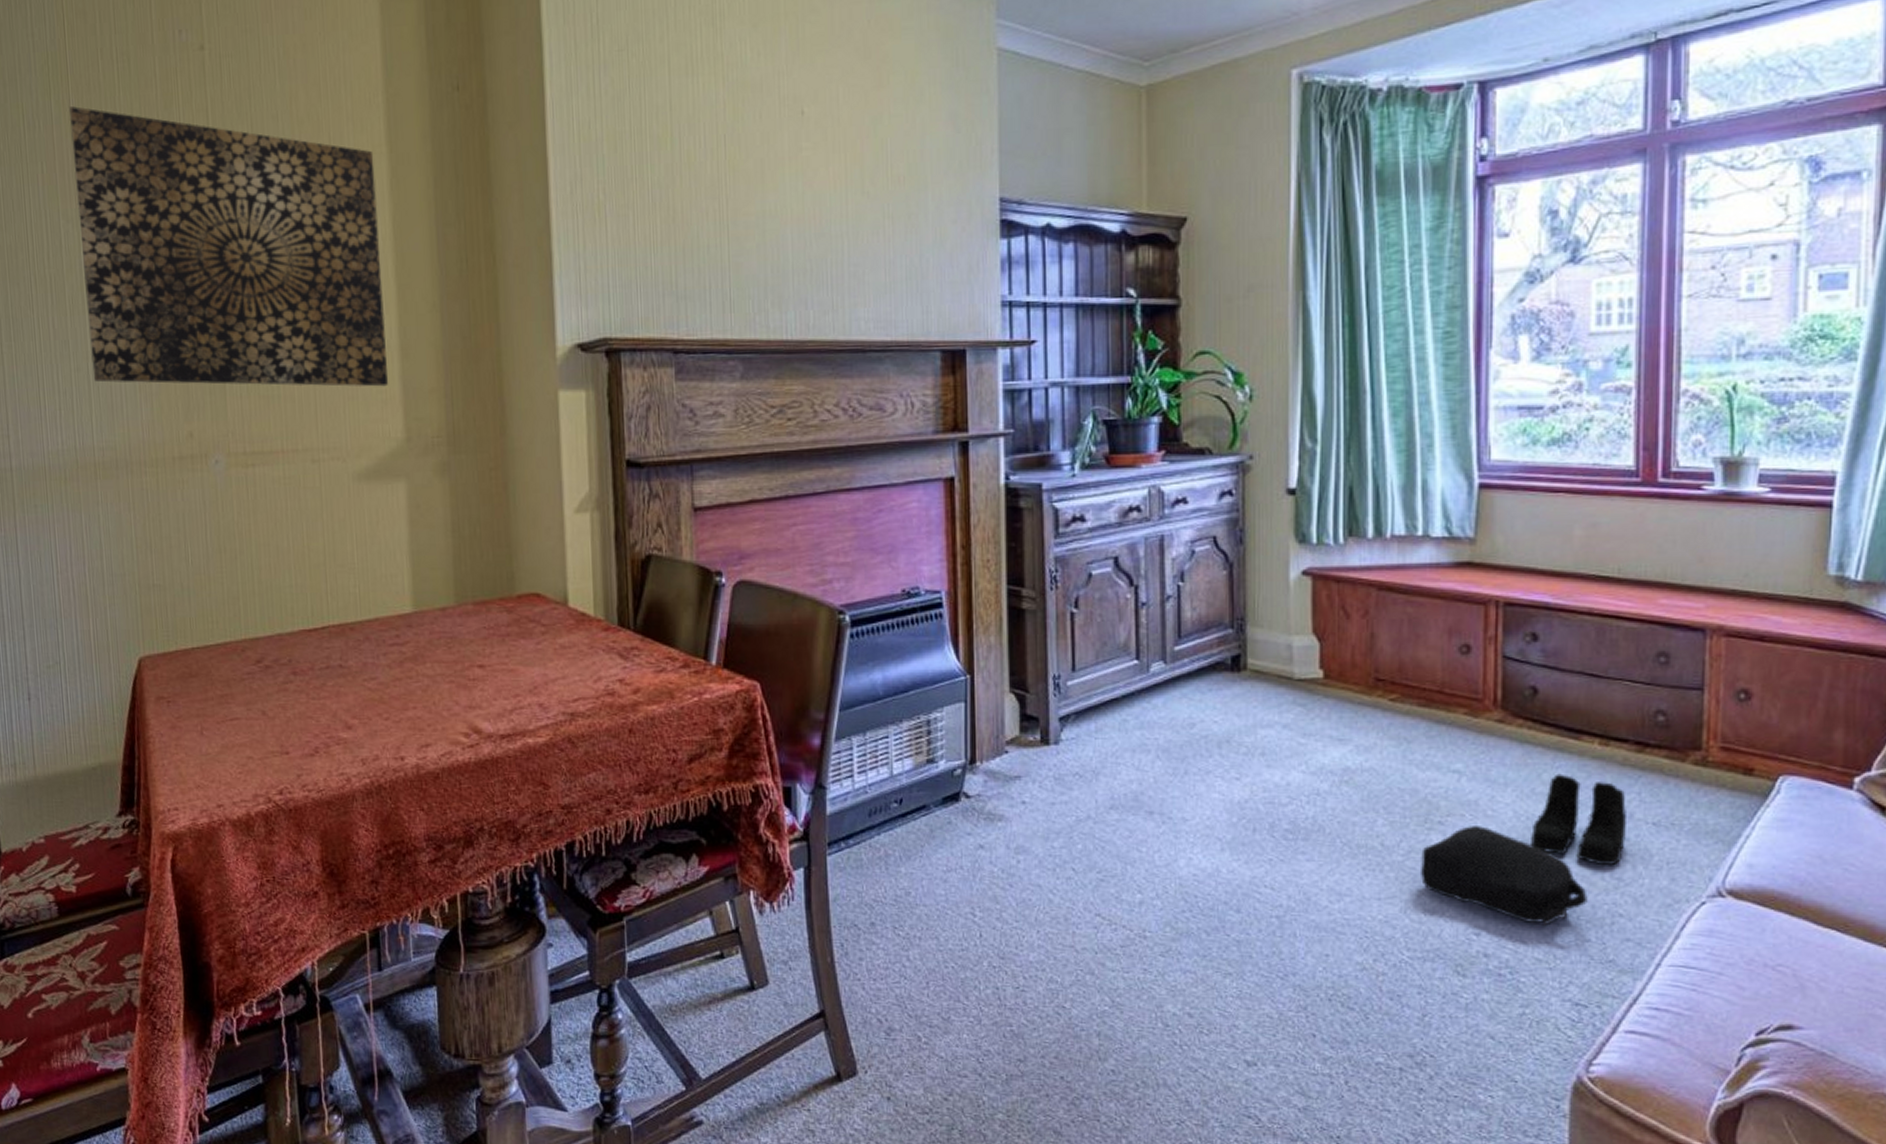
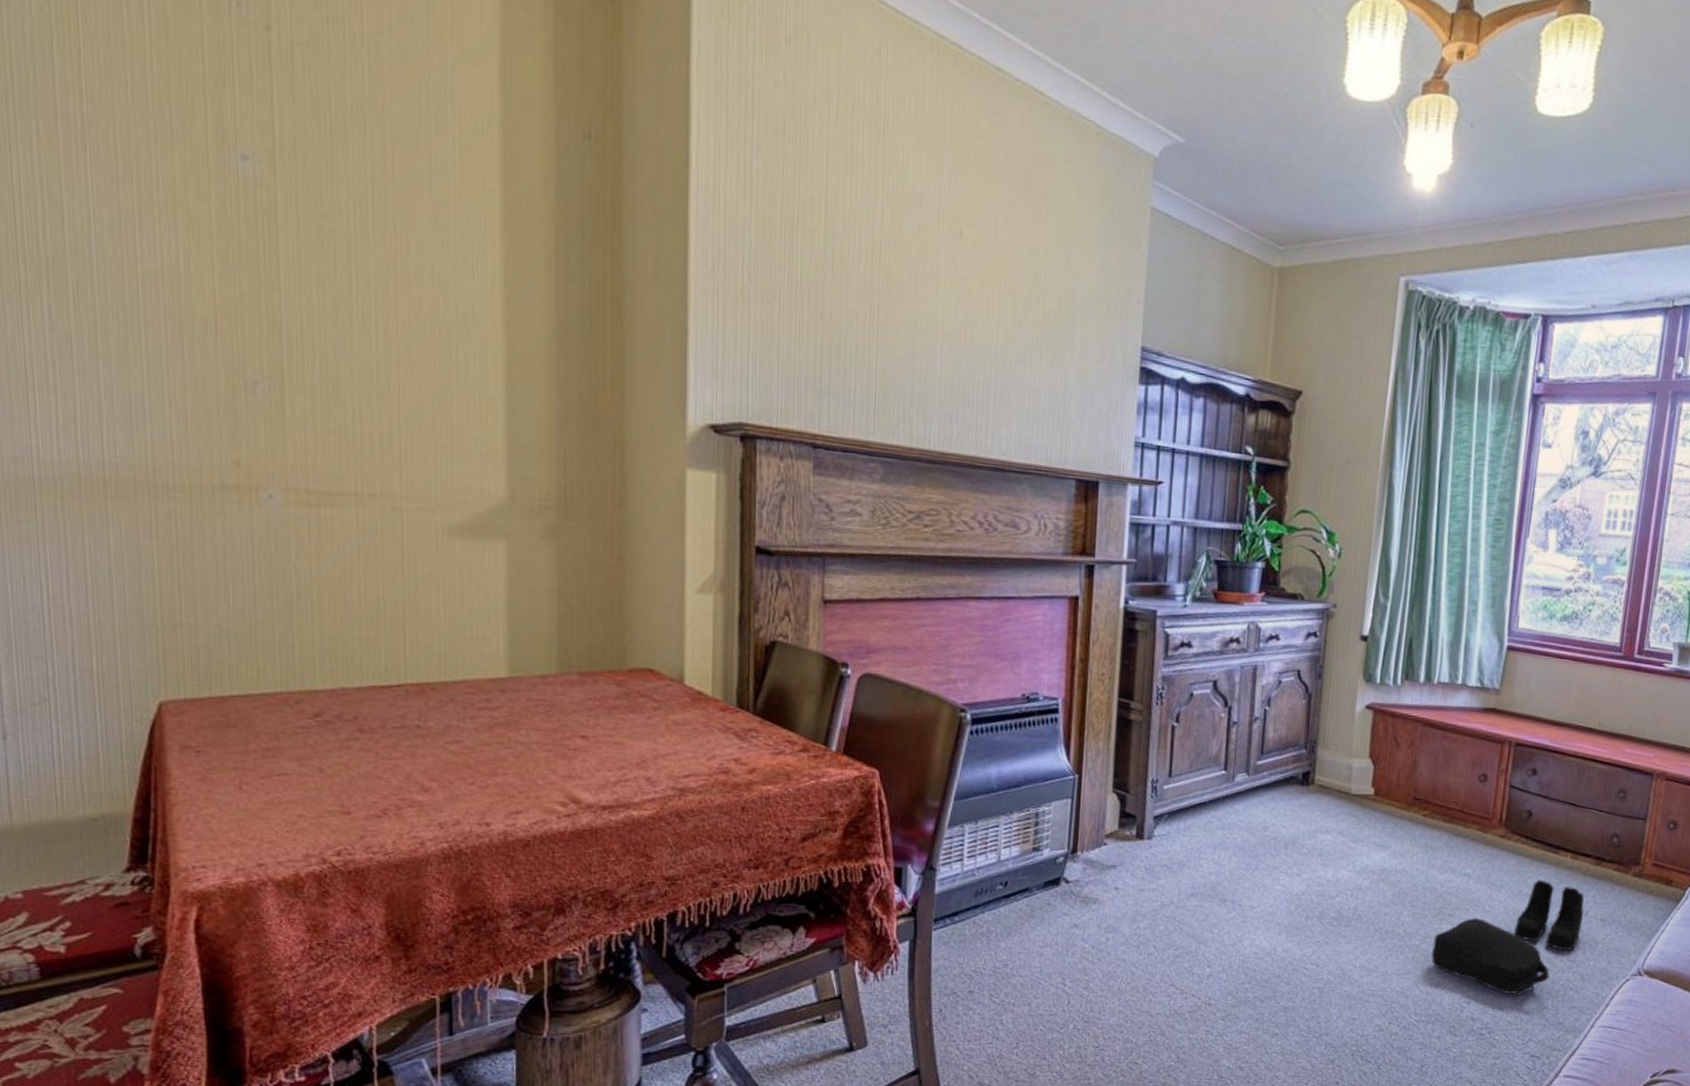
wall art: present [69,106,389,387] -> none [78,61,491,440]

